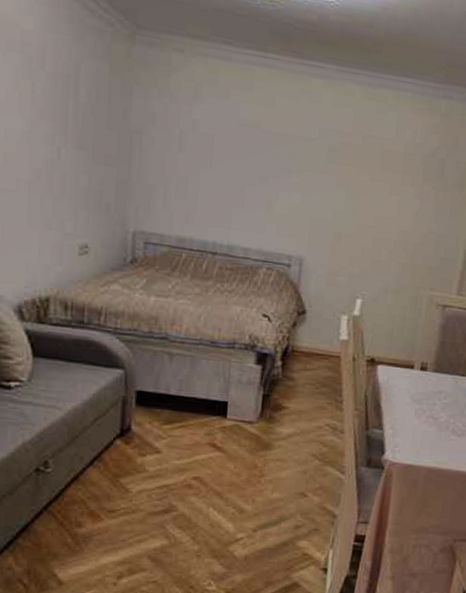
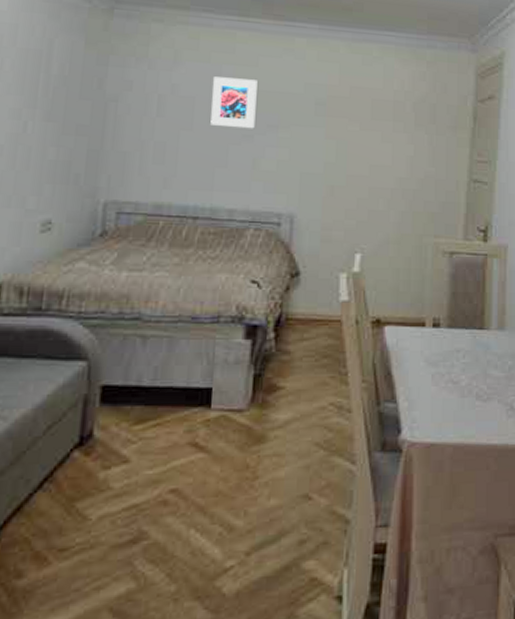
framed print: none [228,115,274,172] -> present [210,76,258,129]

